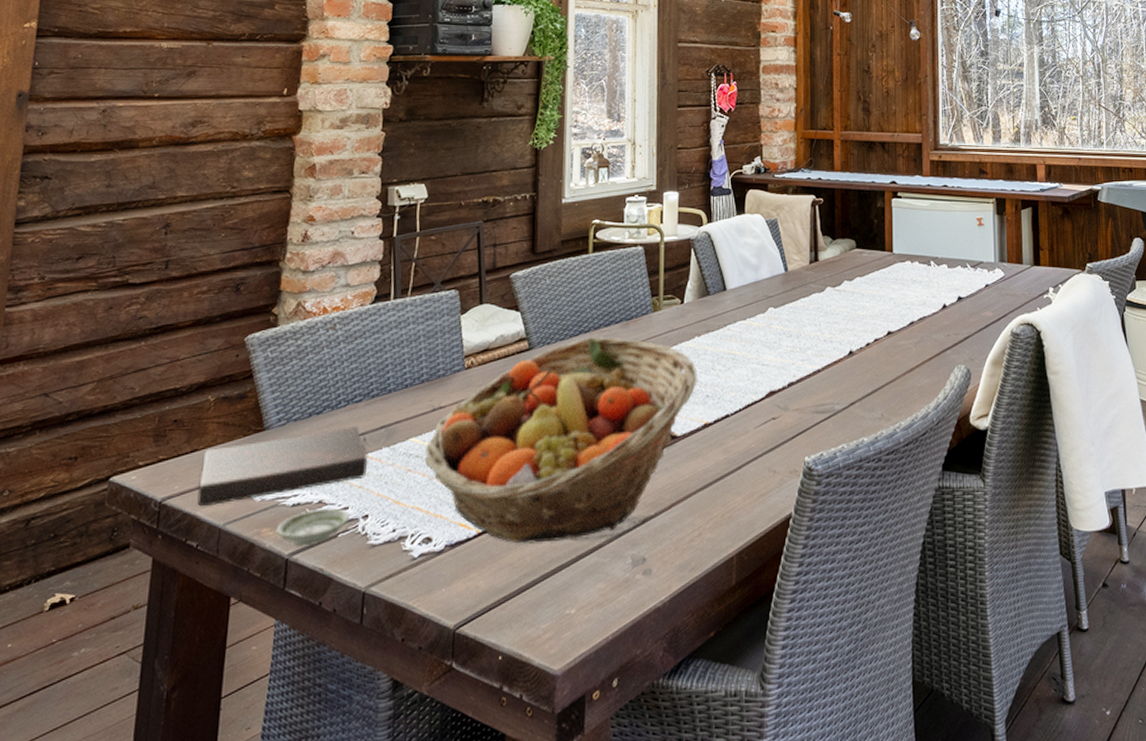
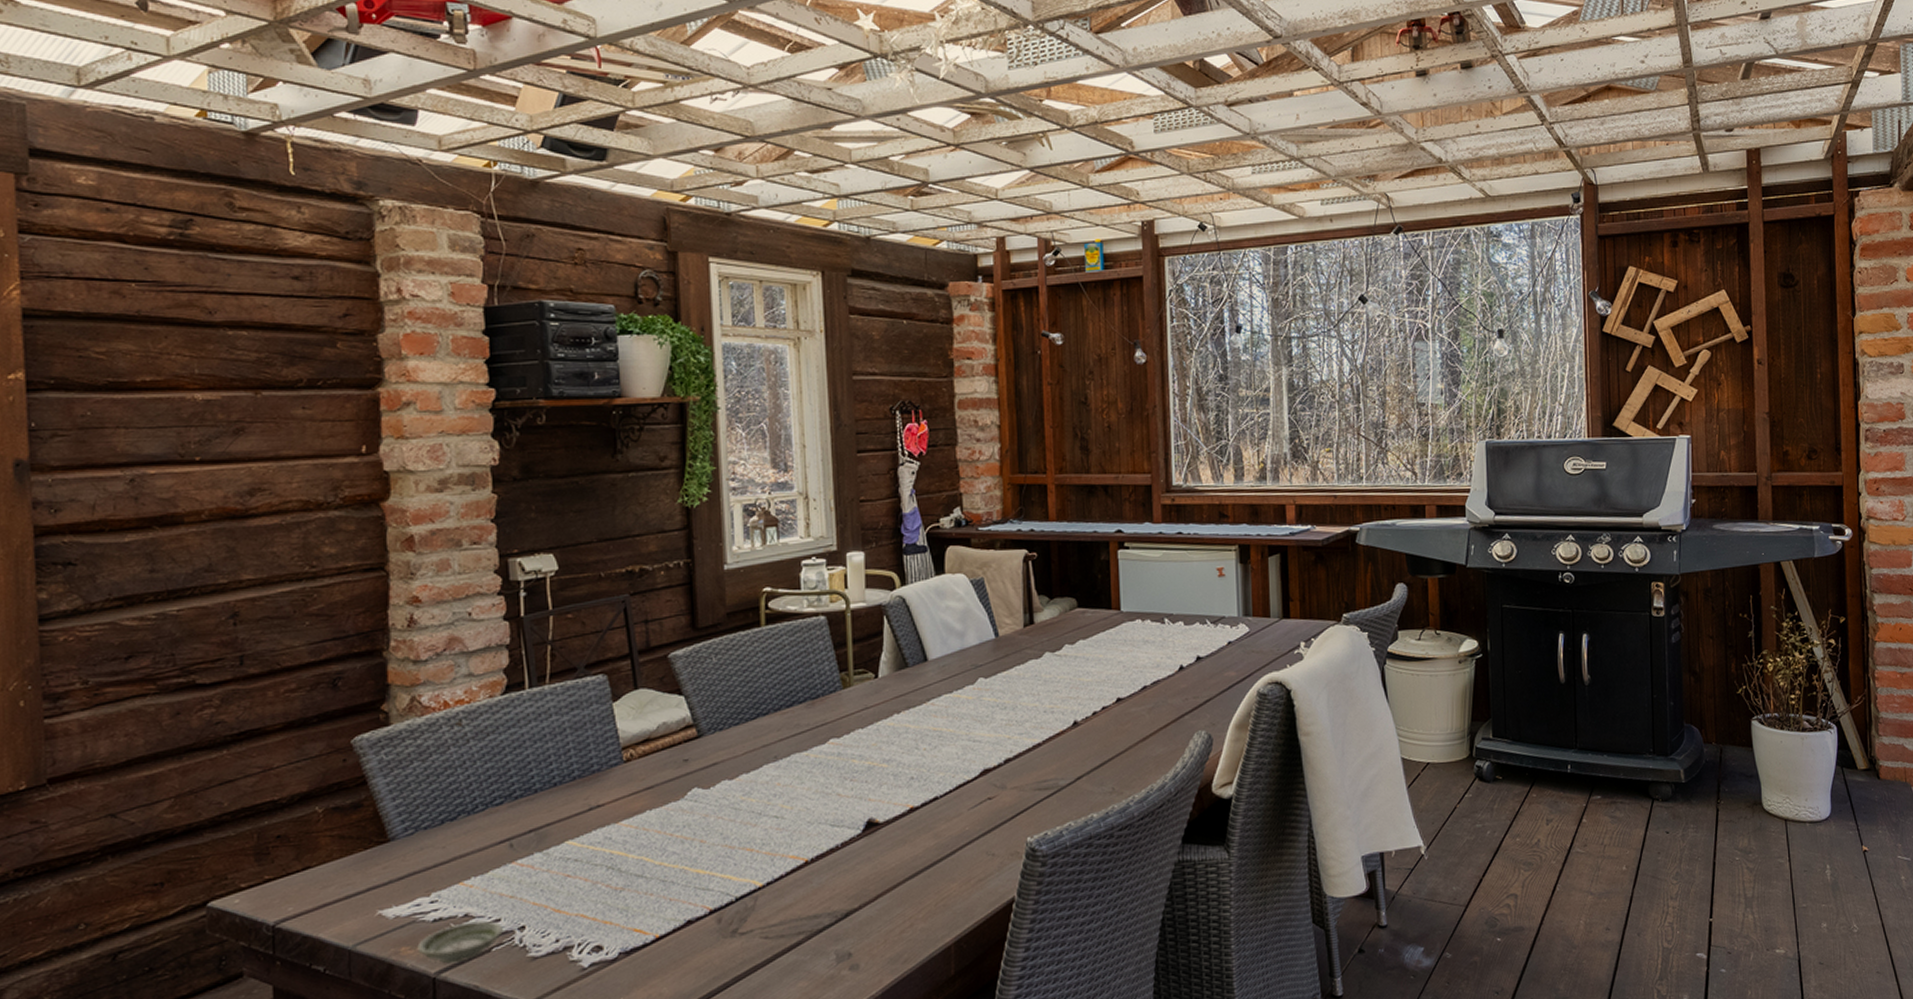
book: present [197,426,368,507] -> none [317,831,518,929]
fruit basket: present [424,337,699,544] -> none [585,719,901,946]

